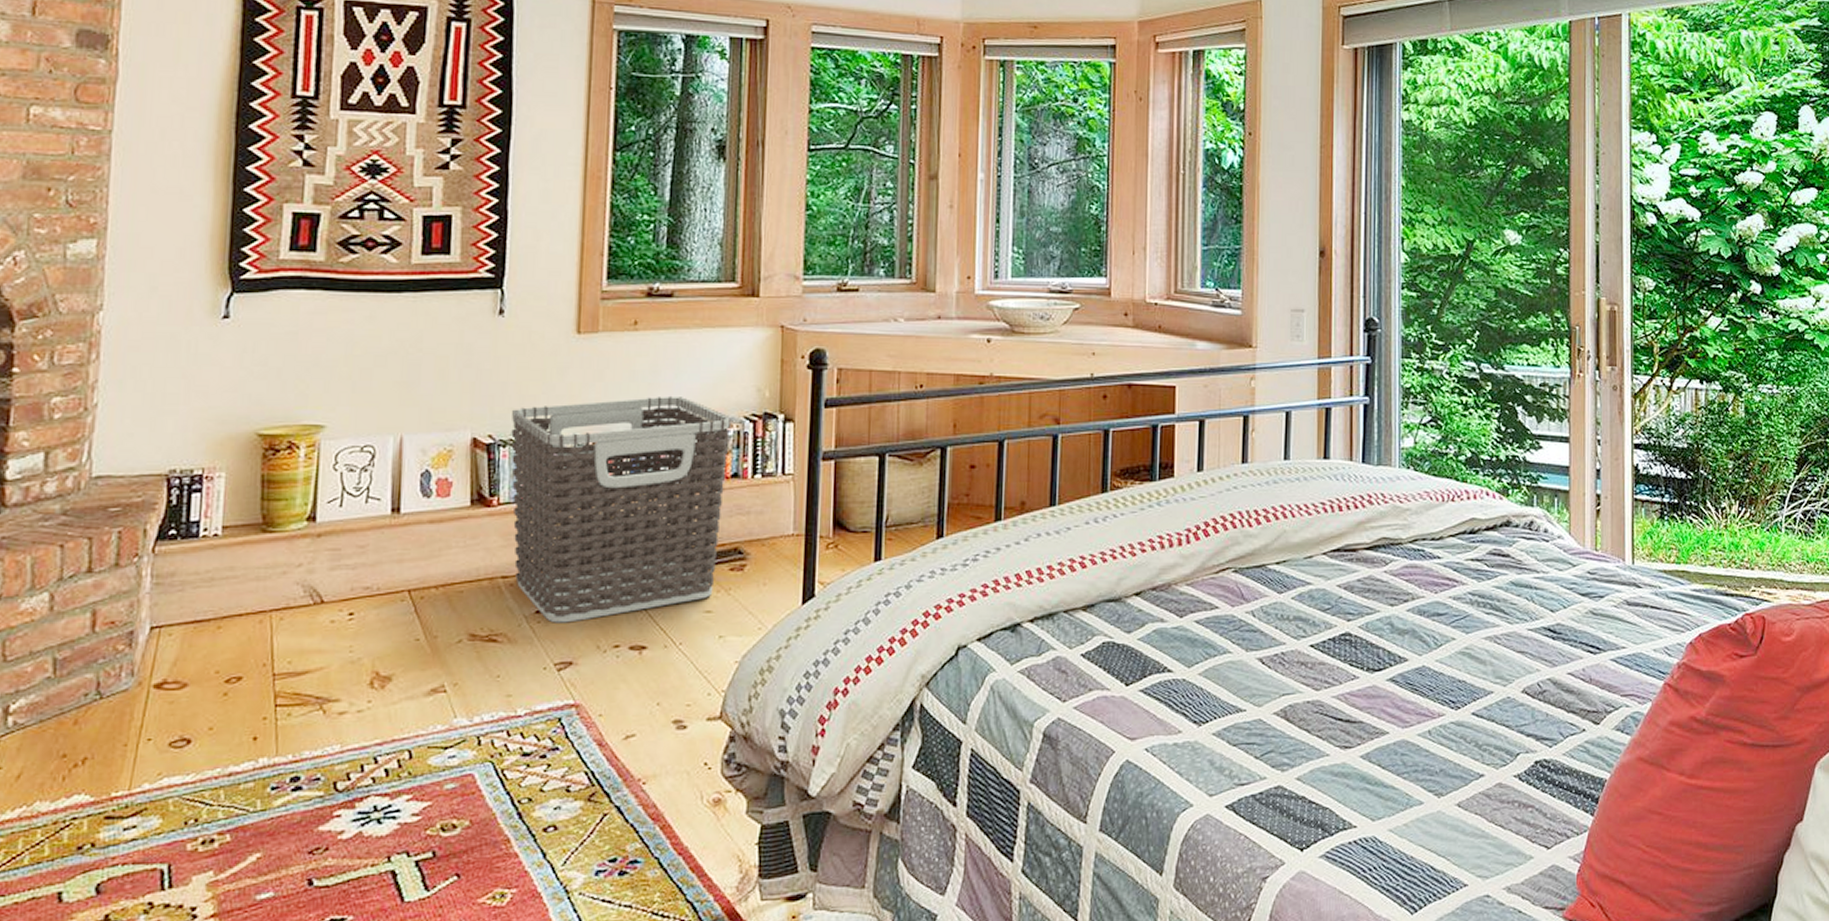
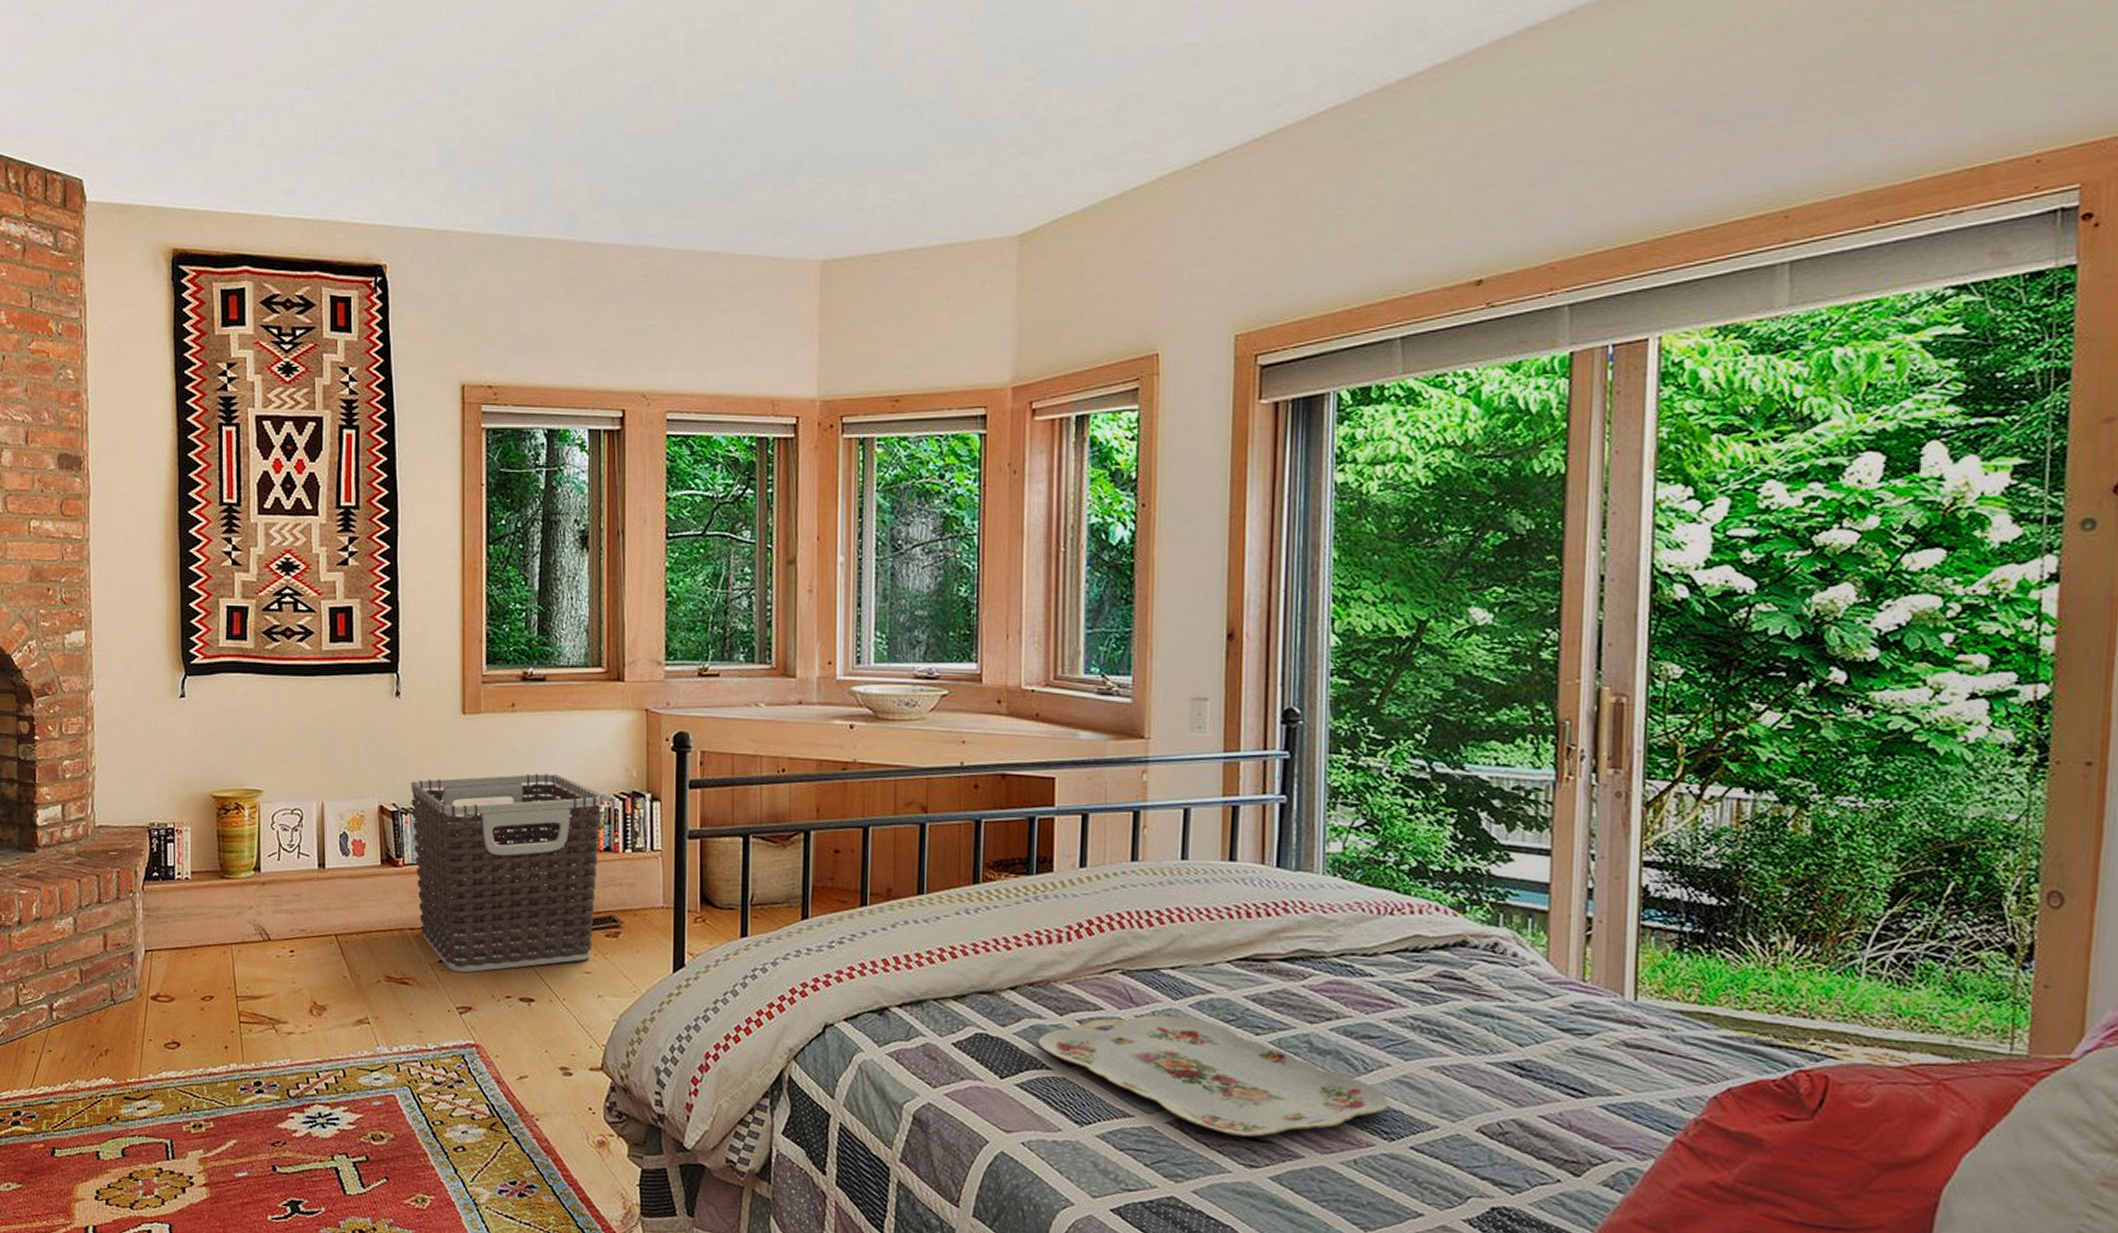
serving tray: none [1160,610,1455,719] -> present [1037,1015,1389,1137]

